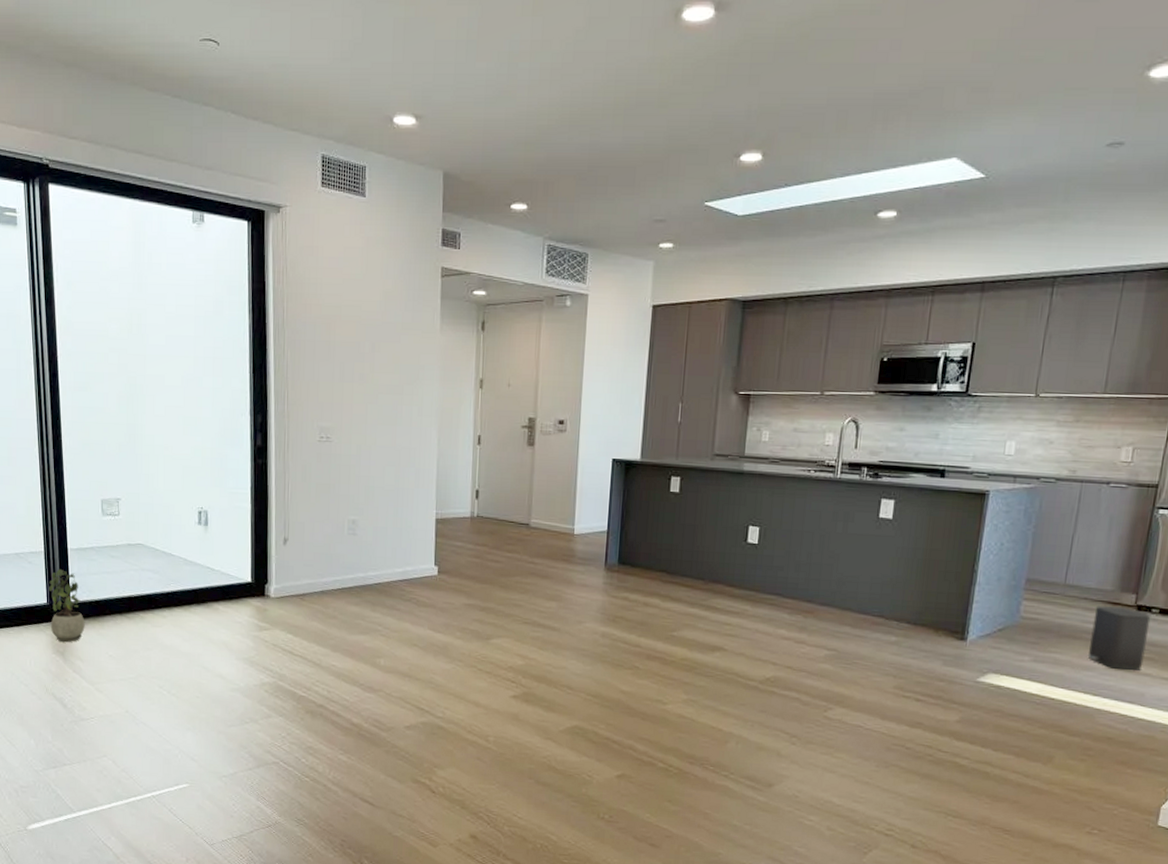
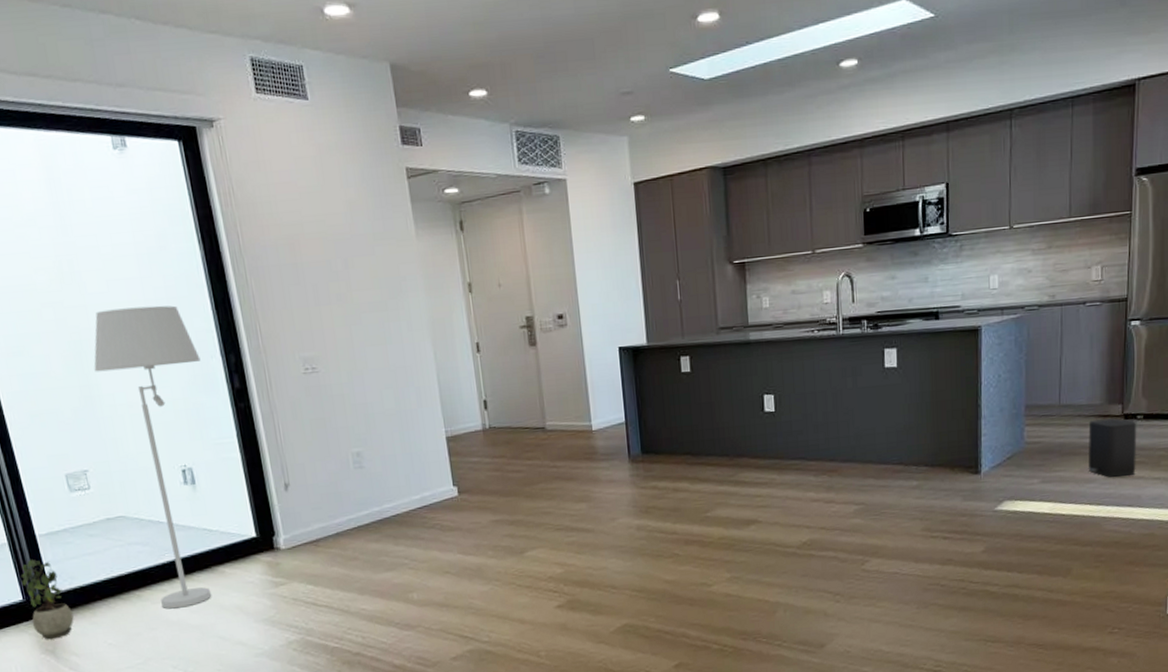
floor lamp: none [142,361,232,635] -> present [93,305,212,609]

